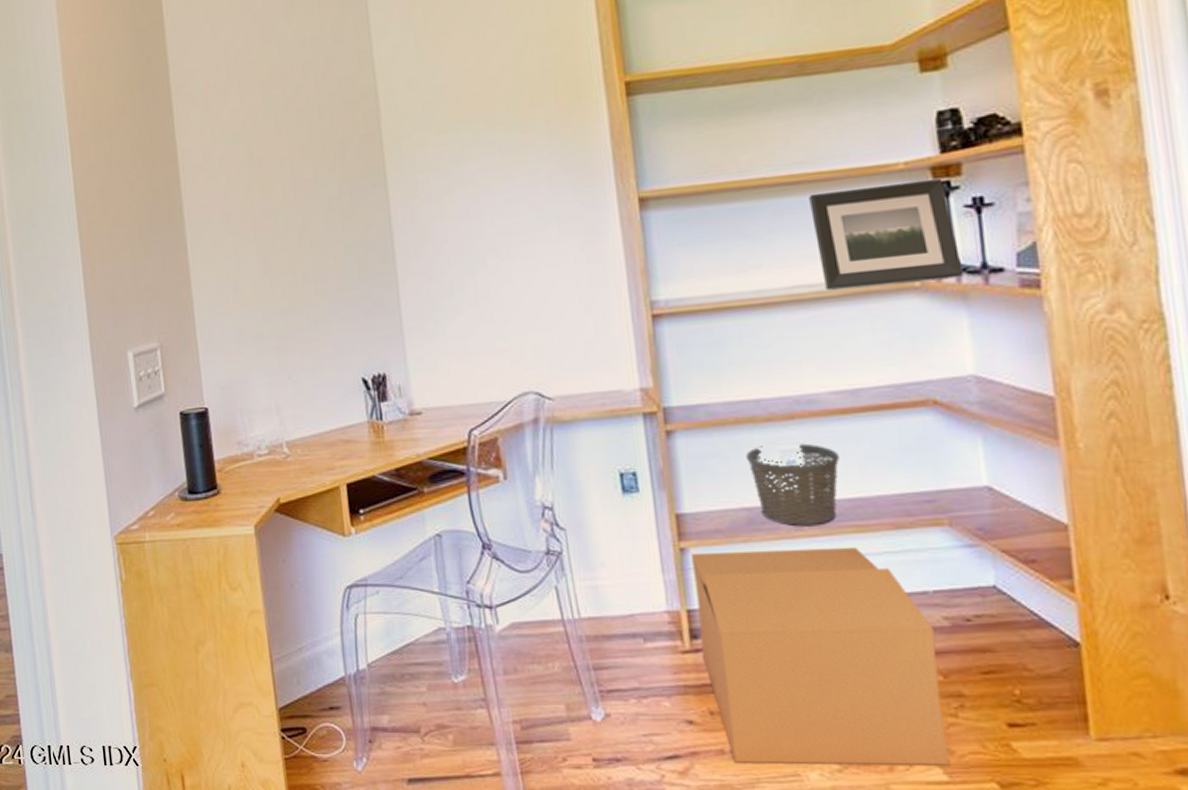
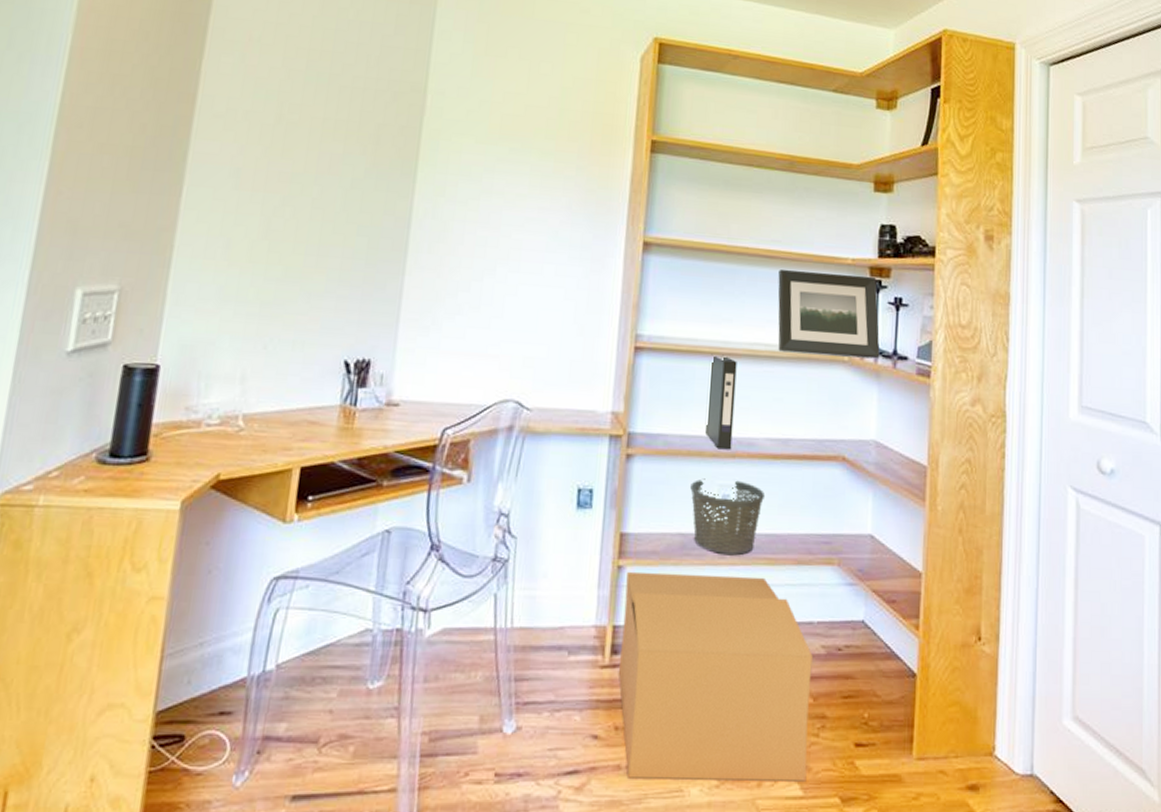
binder: none [743,306,788,412] -> present [704,354,737,450]

